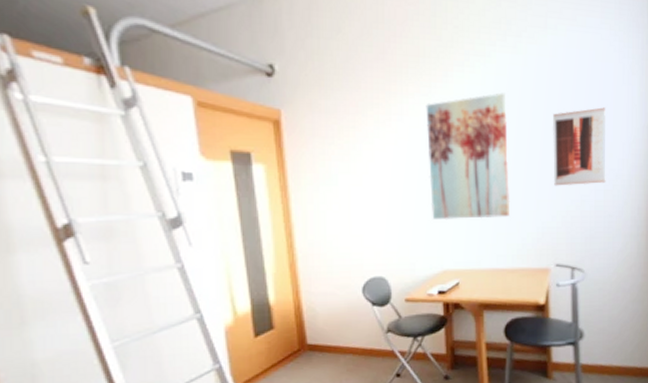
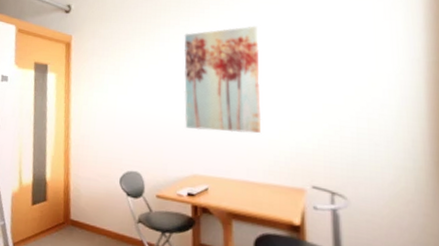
wall art: present [553,107,606,186] -> none [306,40,370,111]

